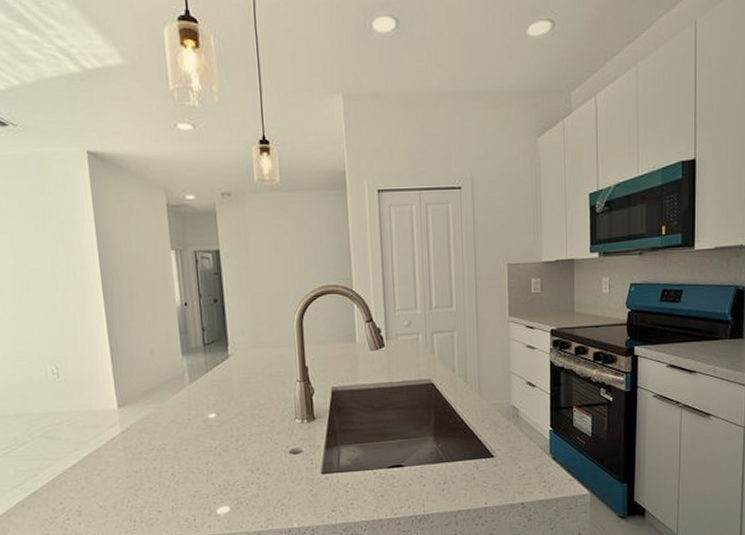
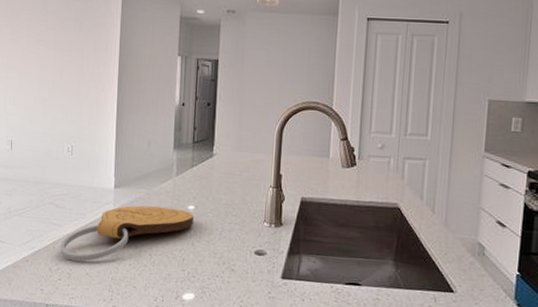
cutting board: none [62,419,217,497] -> present [60,205,194,262]

